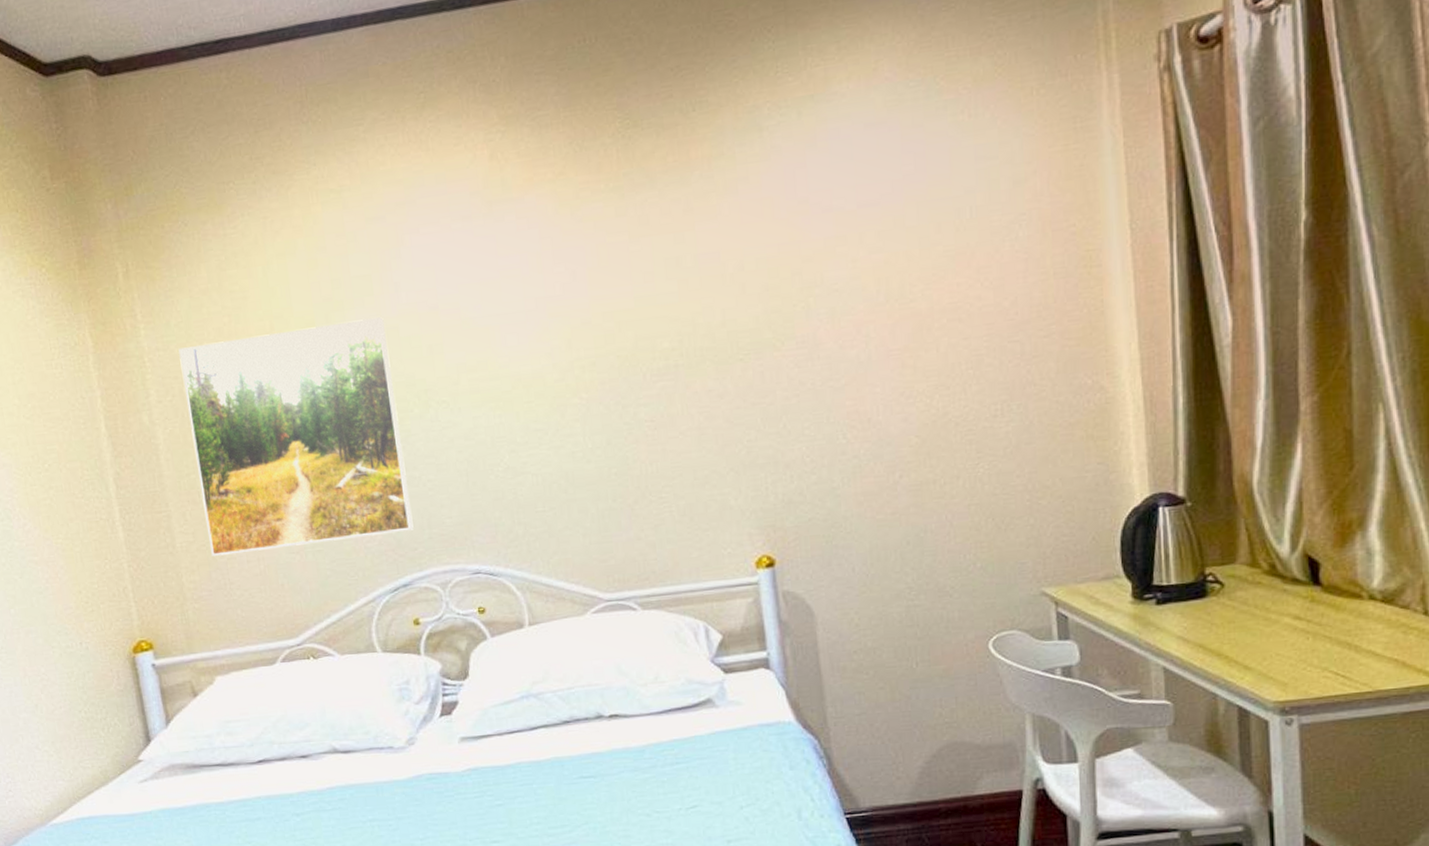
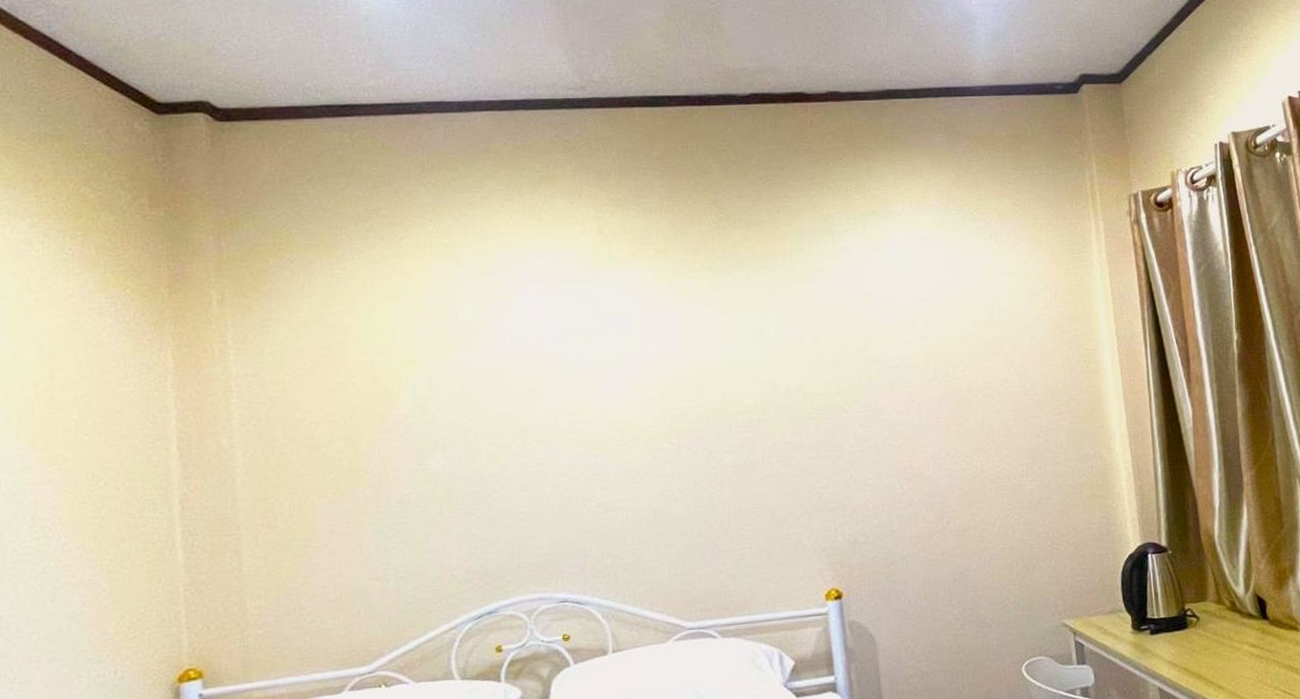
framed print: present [178,317,414,556] -> none [270,360,503,581]

